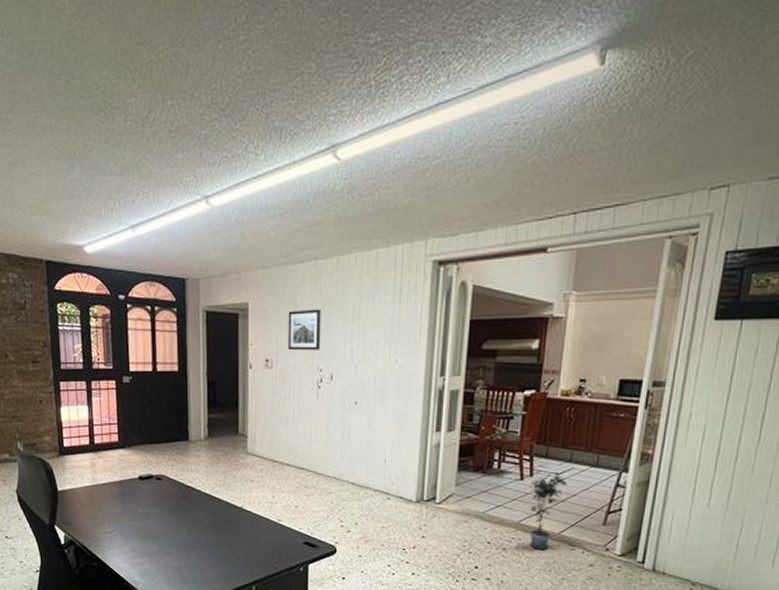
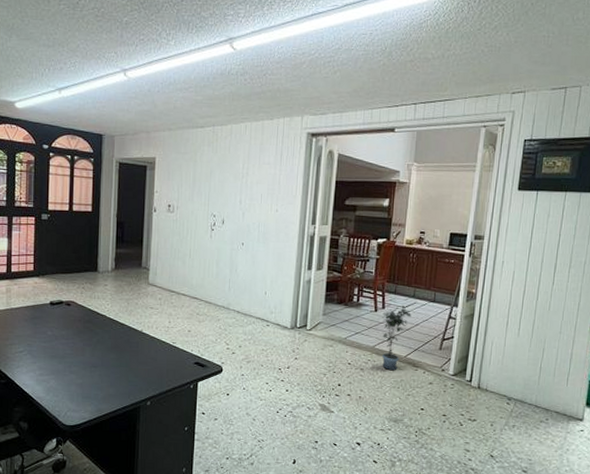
wall art: present [288,309,321,351] -> none [188,165,216,199]

